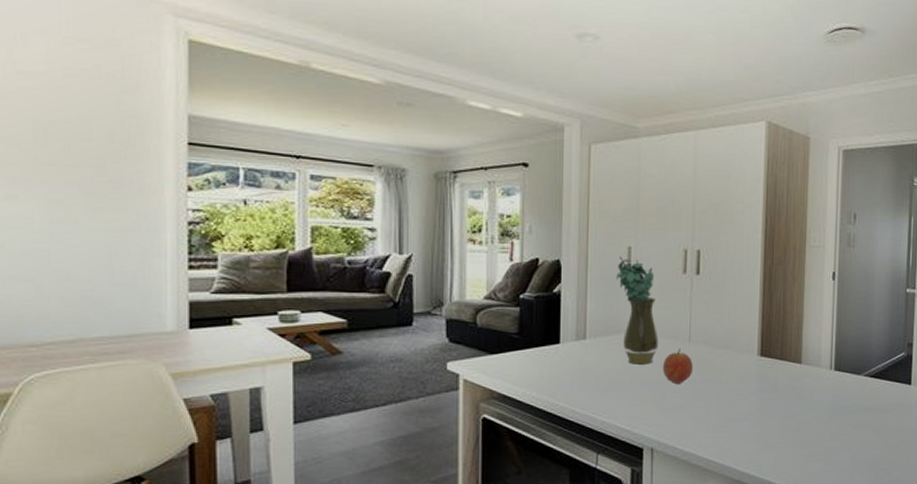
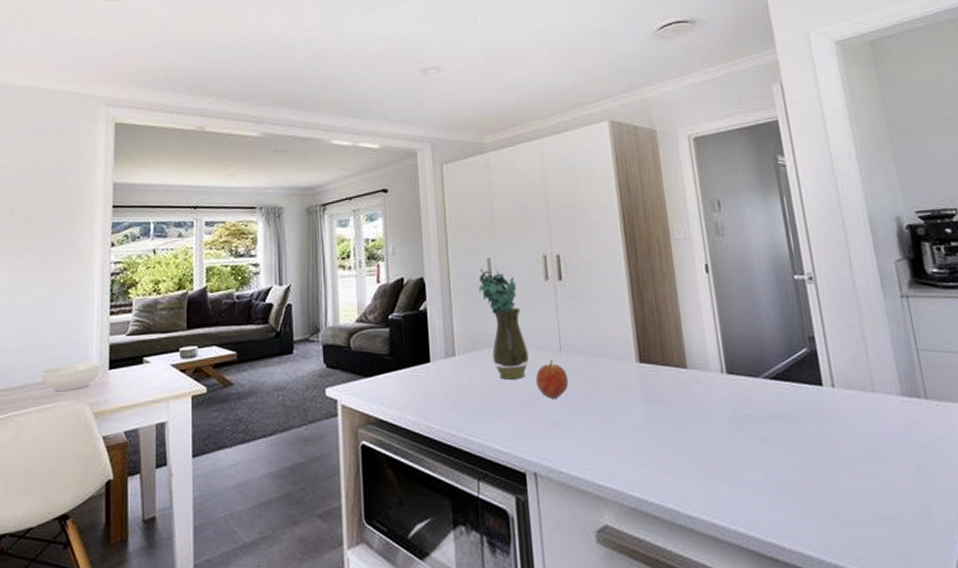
bowl: none [98,320,183,349] -> present [40,362,104,392]

